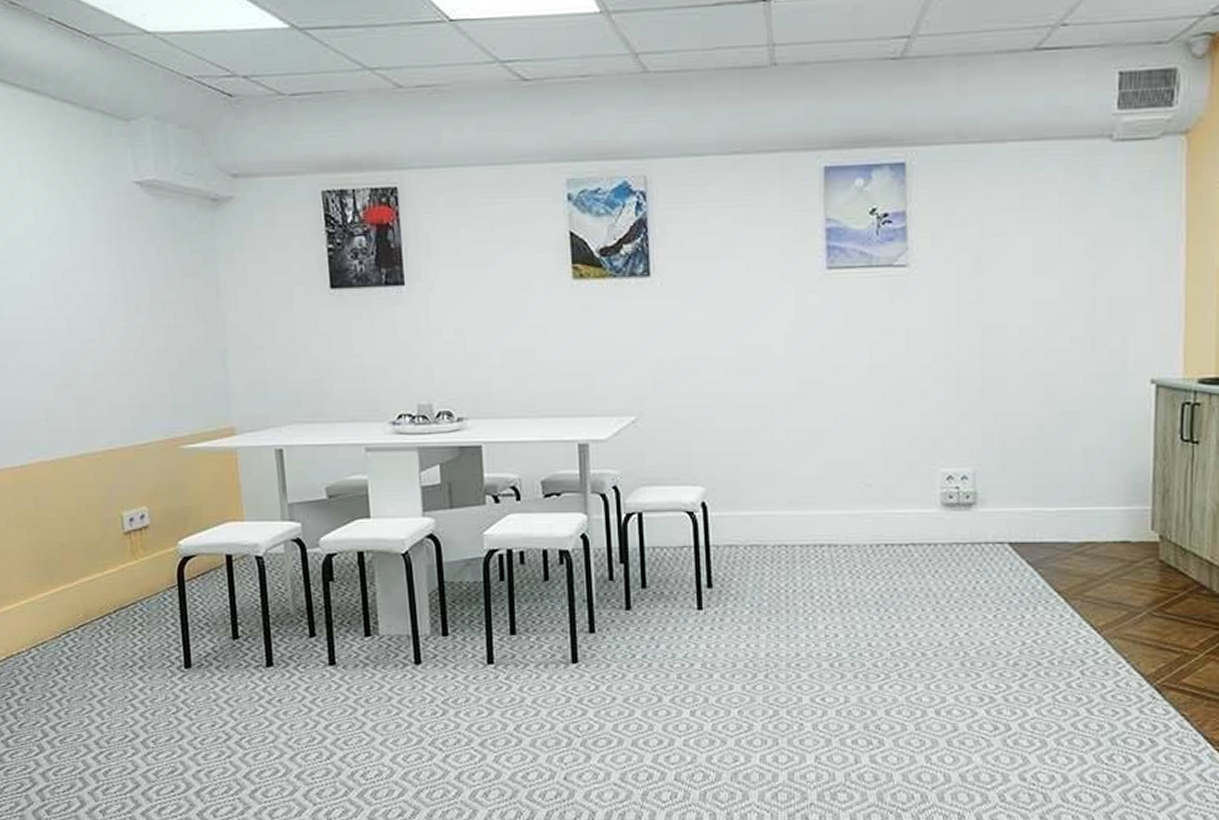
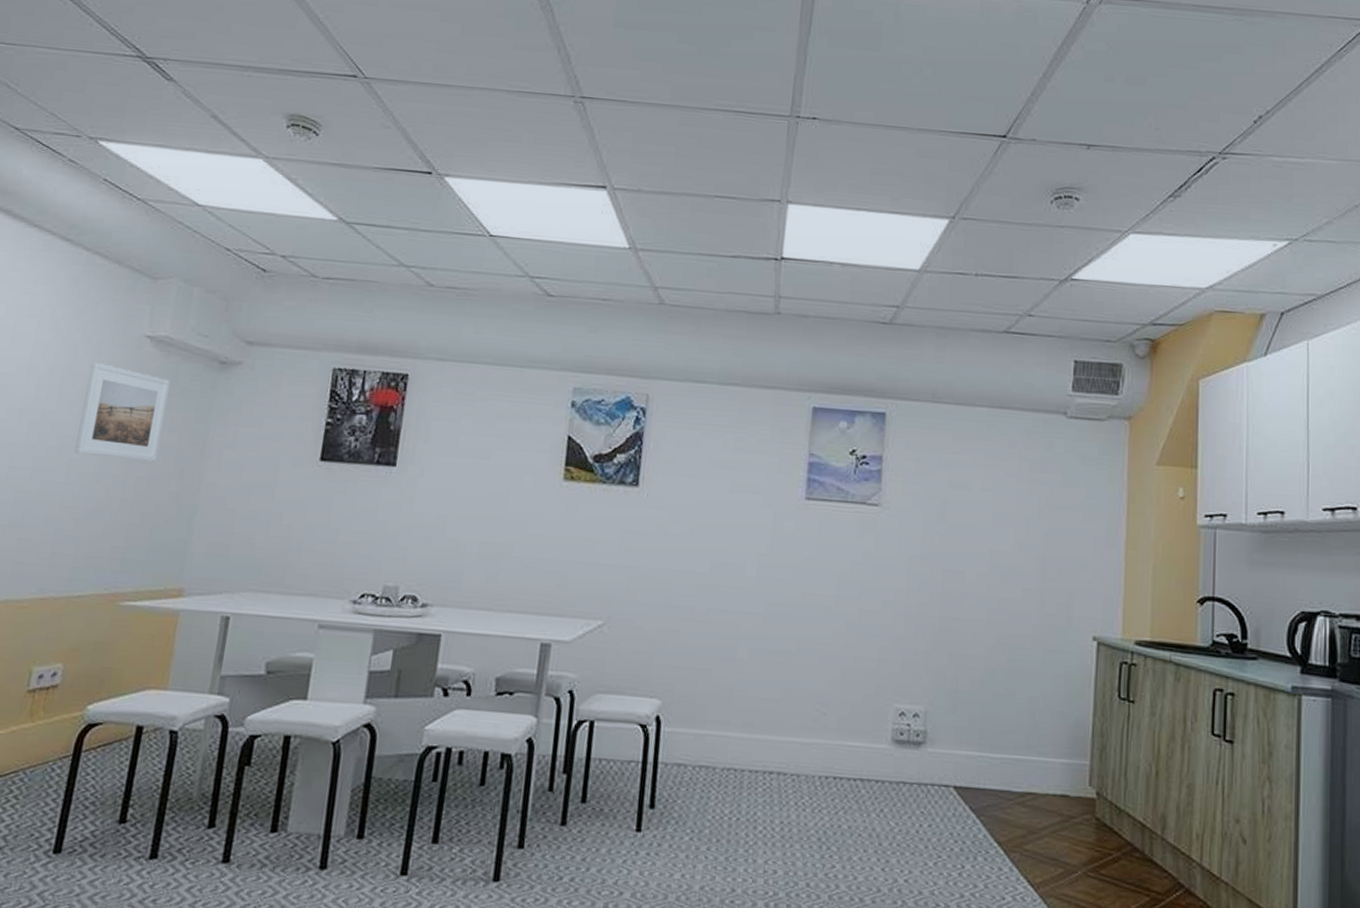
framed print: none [91,216,177,310] -> present [74,363,170,462]

